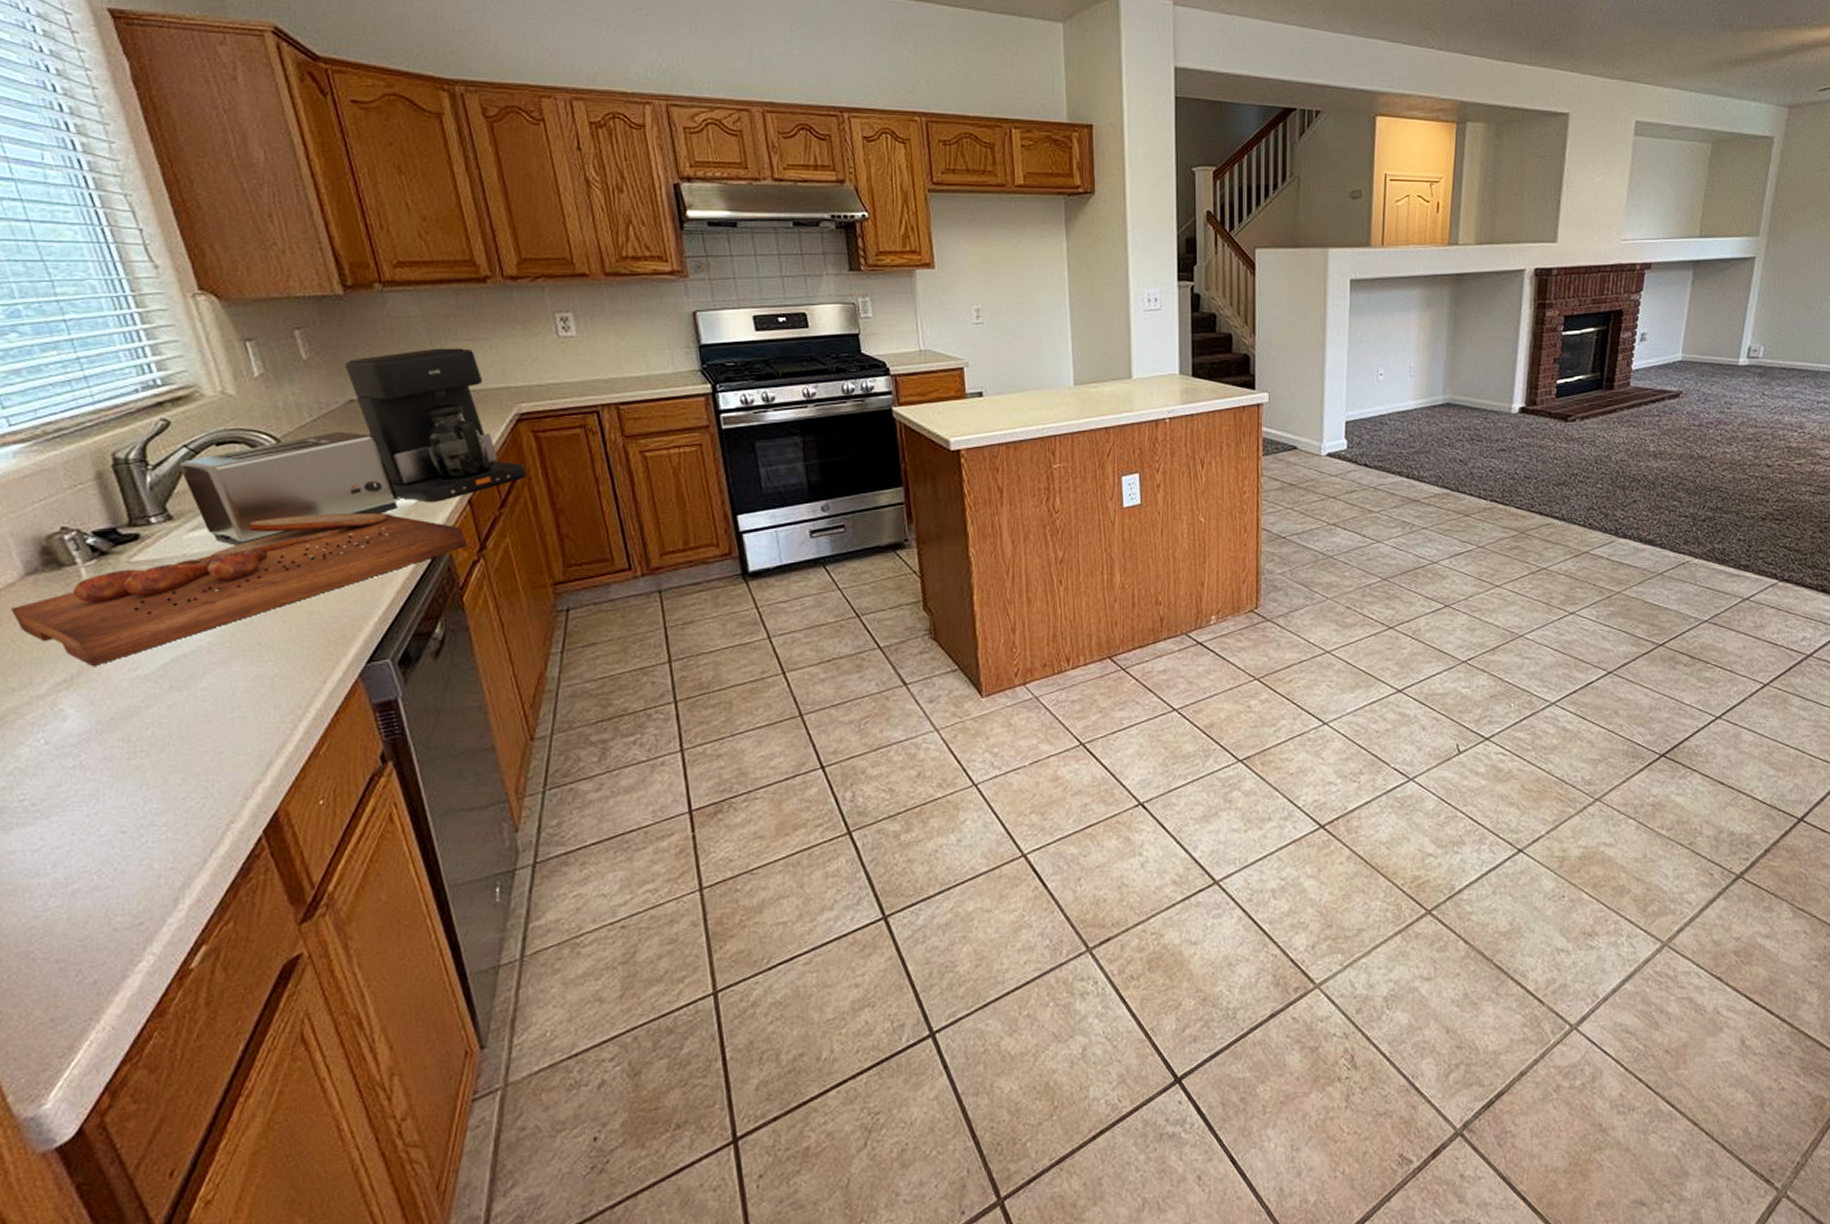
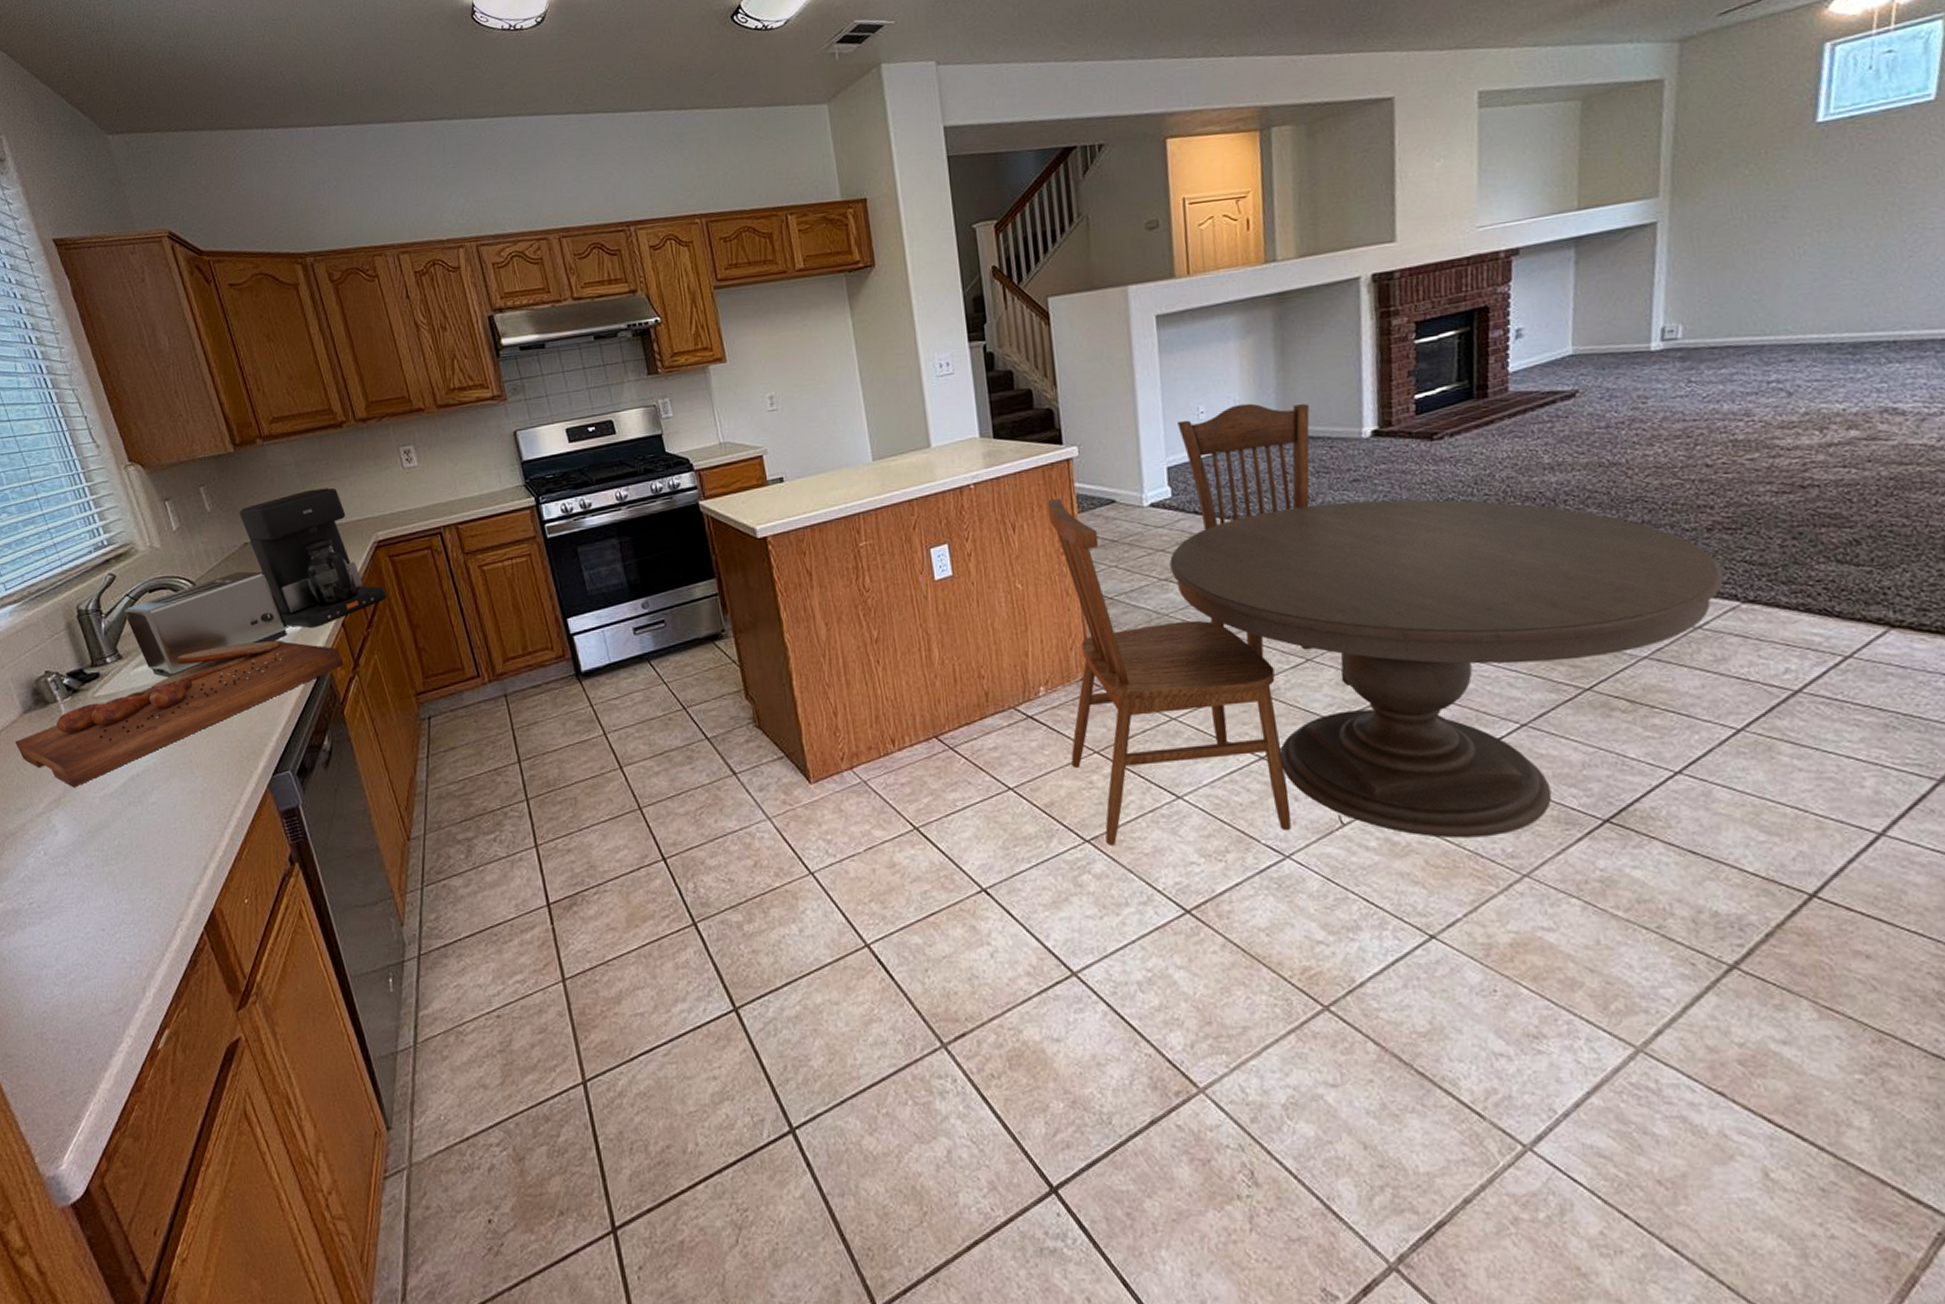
dining chair: none [1233,441,1418,766] -> present [1047,499,1291,846]
dining table: none [1339,468,1768,767] -> present [1169,499,1724,838]
dining chair: none [1358,371,1478,630] -> present [1176,403,1350,685]

